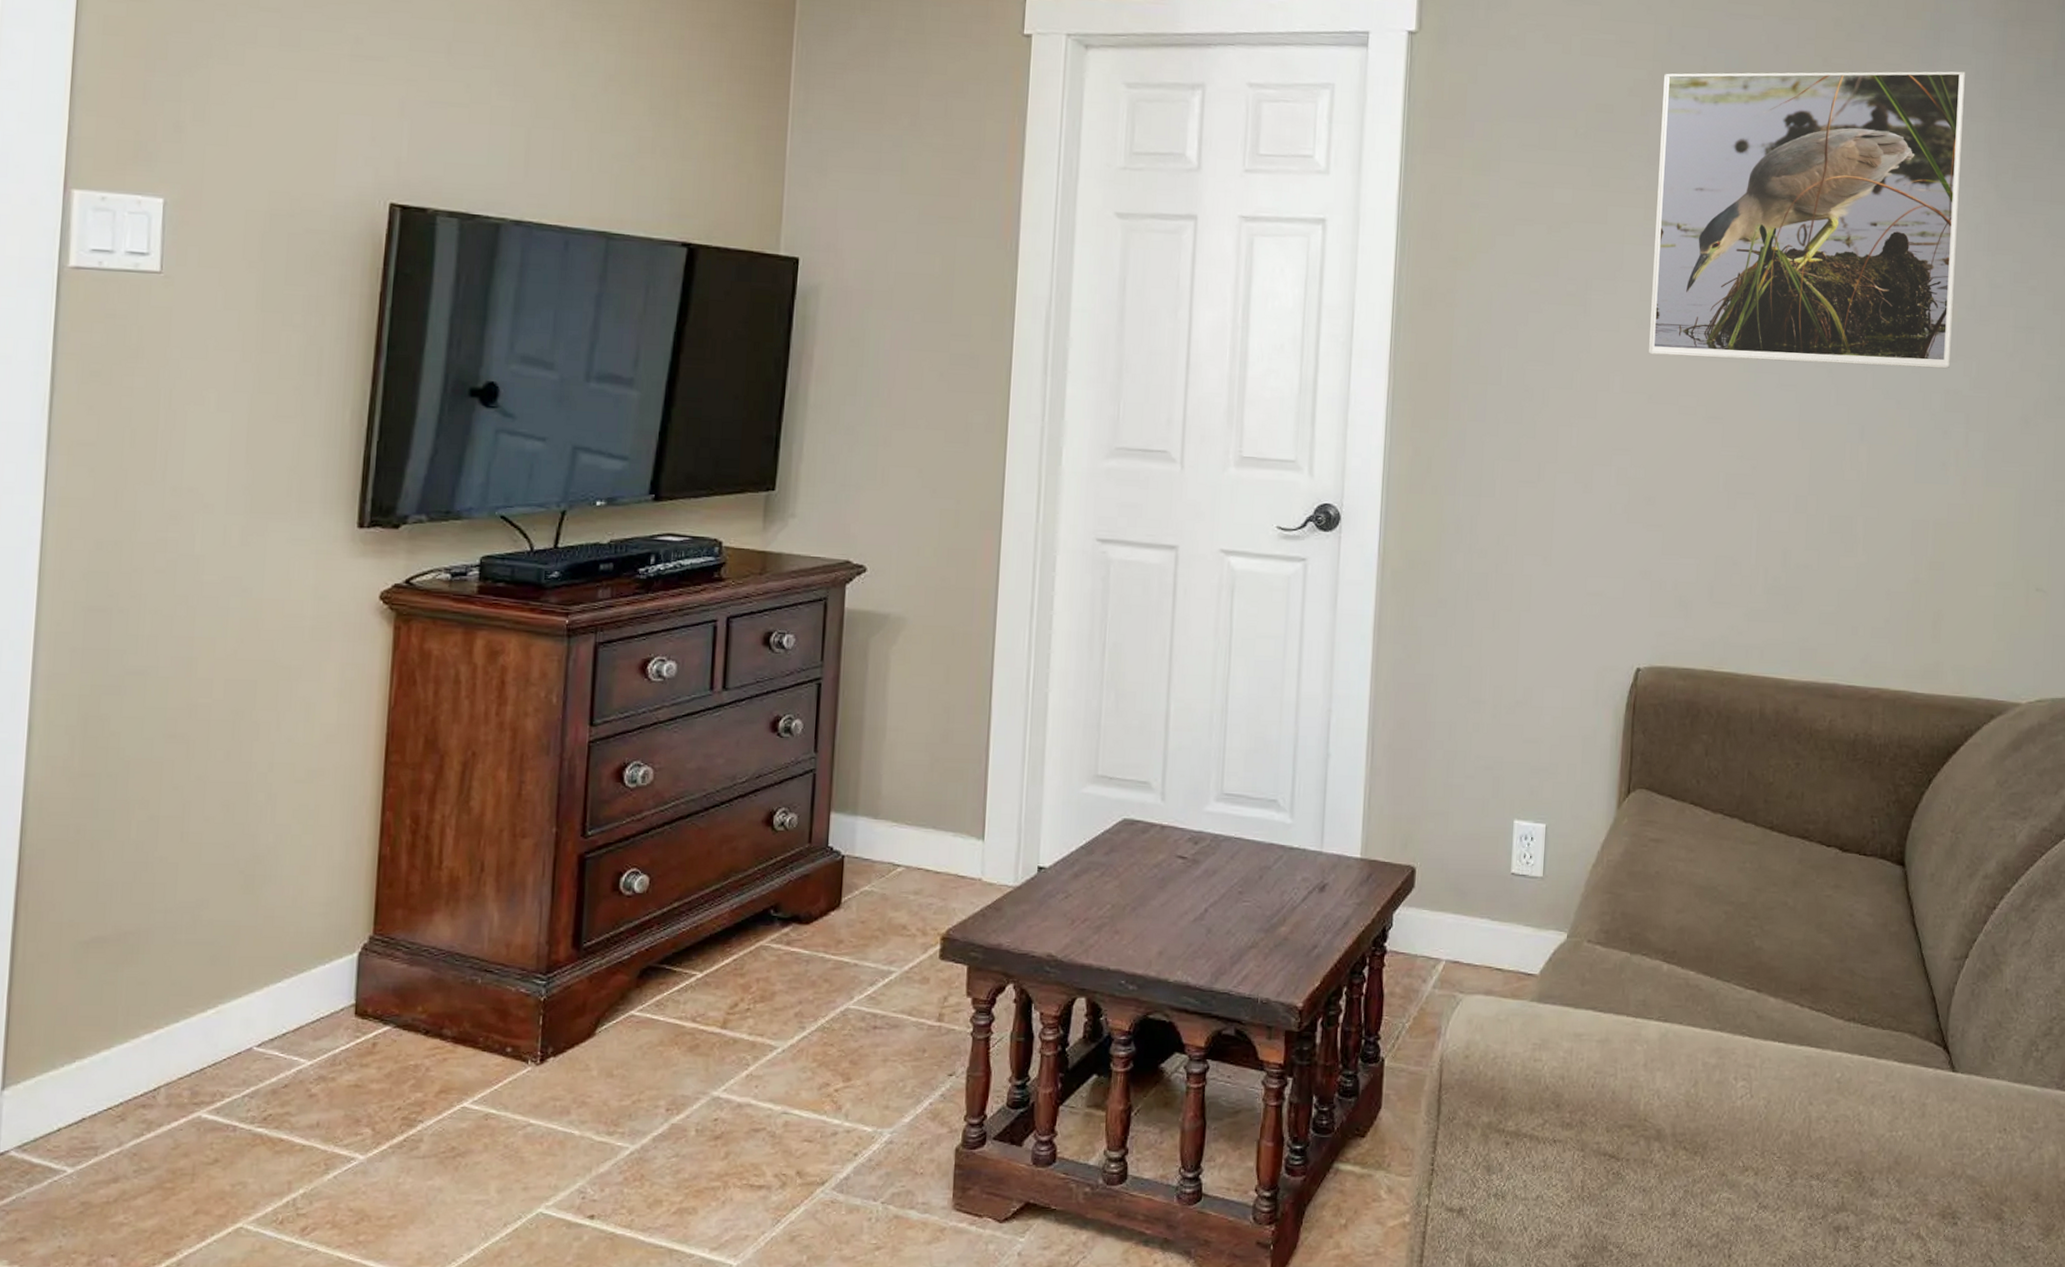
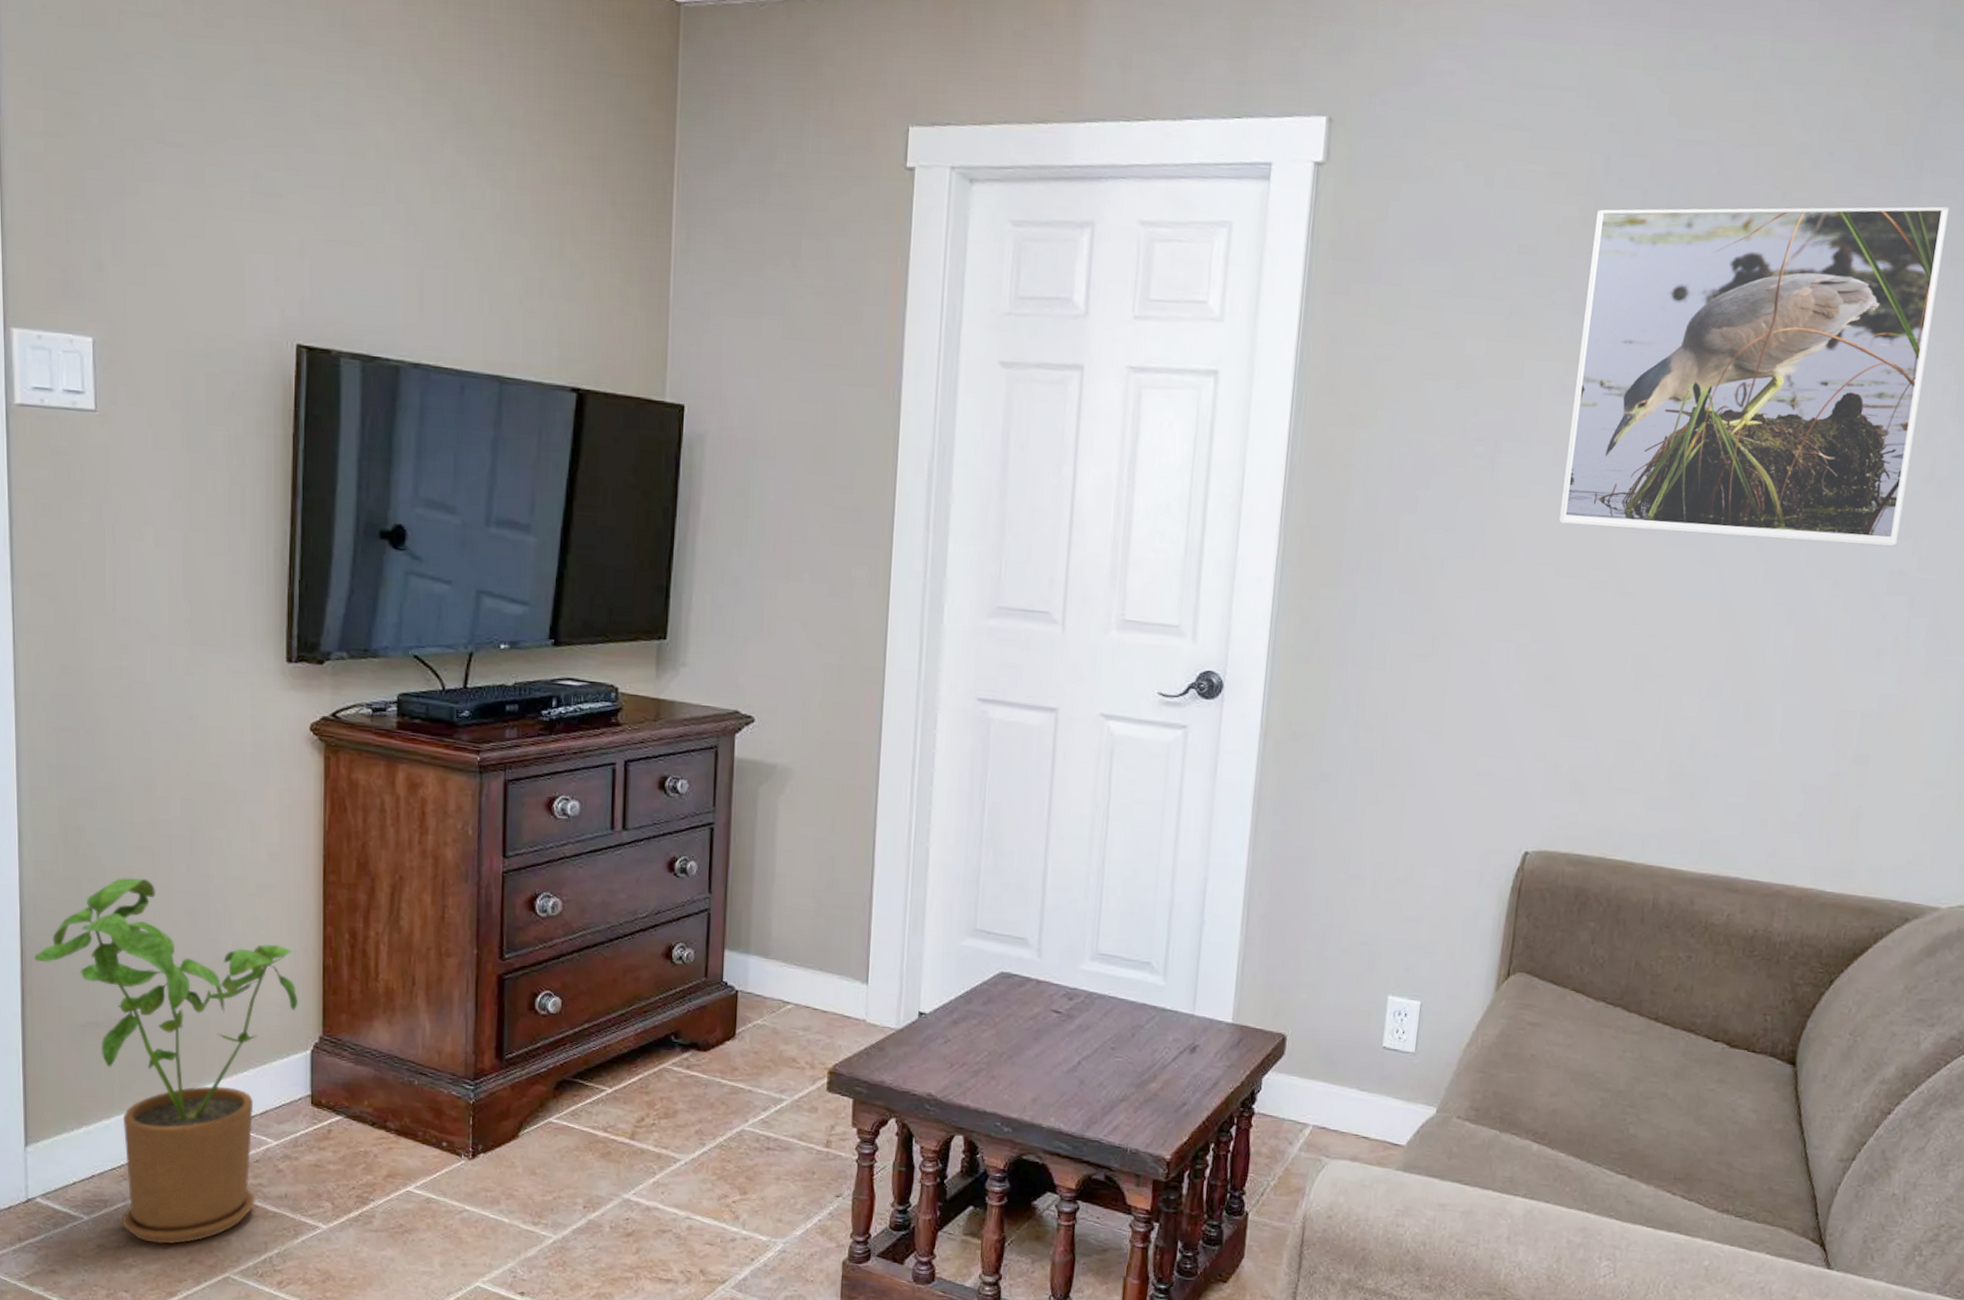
house plant: none [33,769,347,1194] -> present [33,877,298,1244]

